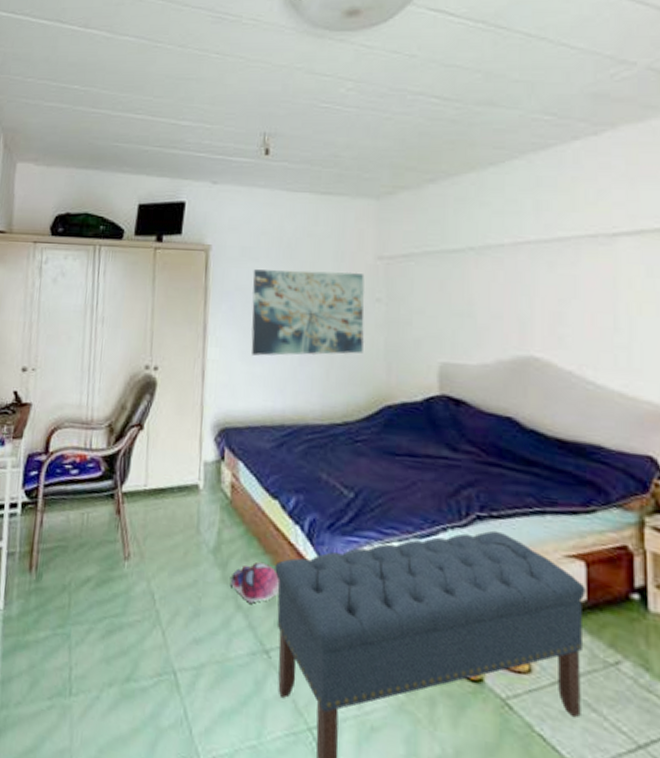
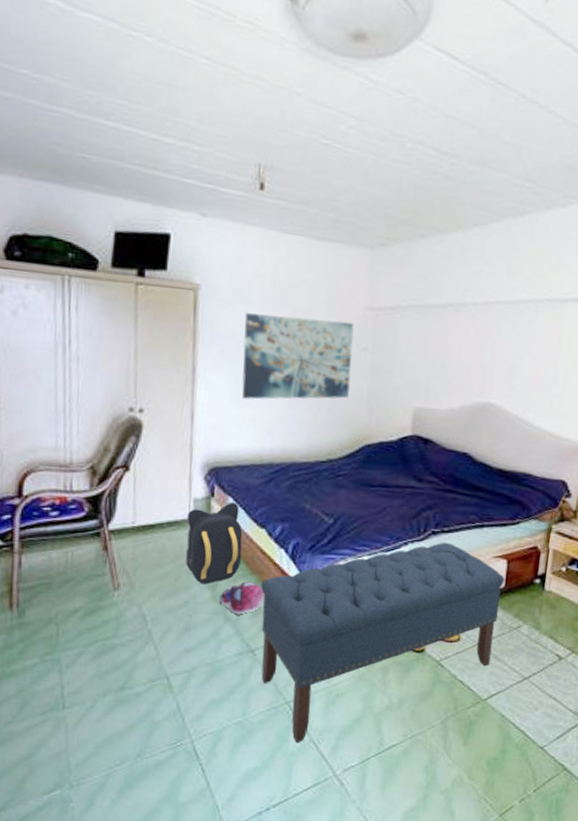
backpack: none [195,467,254,562] -> present [185,502,243,584]

